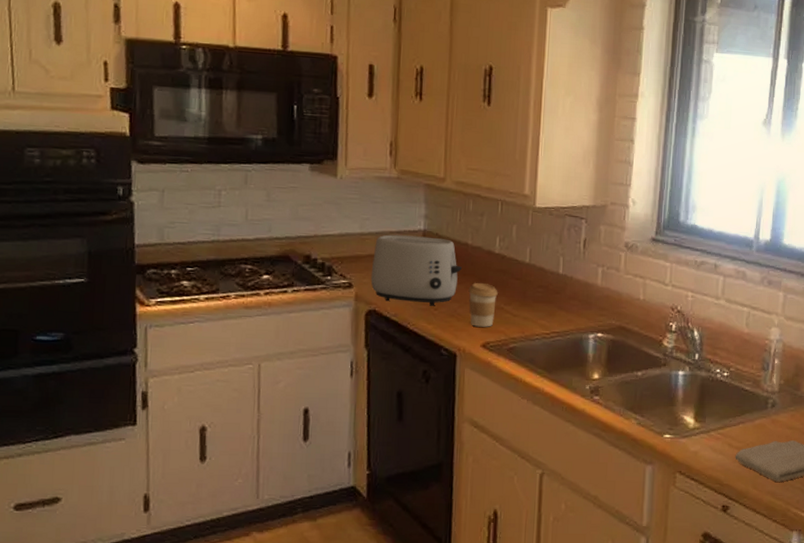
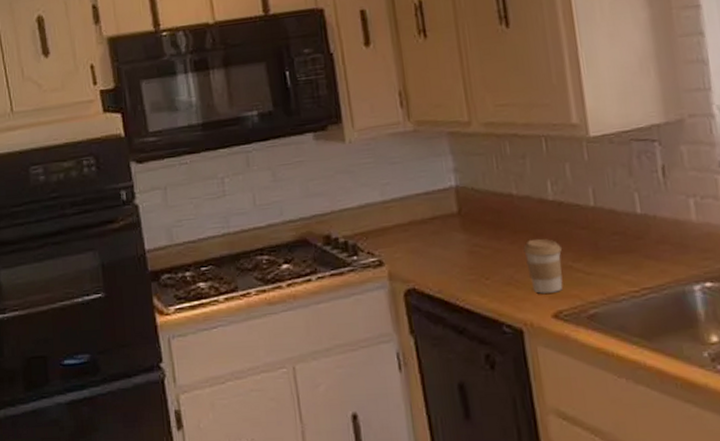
toaster: present [370,234,462,306] -> none [401,193,510,276]

